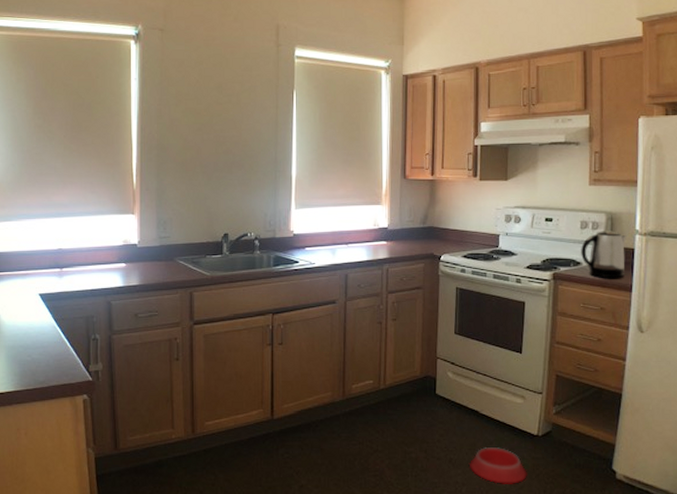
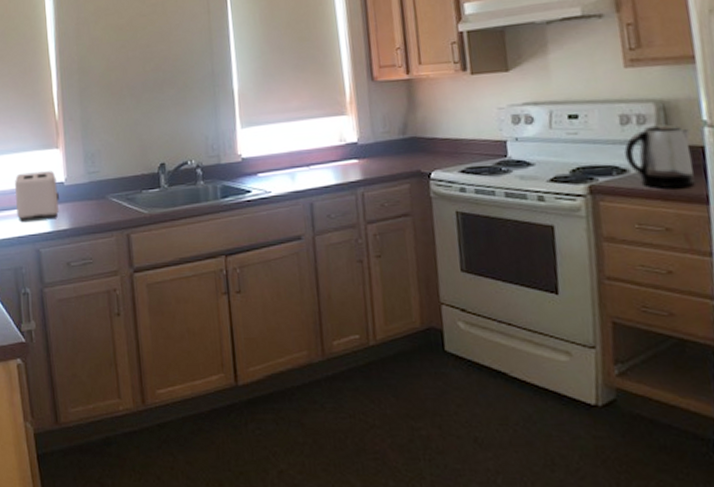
toaster: none [91,234,133,276] -> present [14,171,60,222]
pet bowl: present [468,447,527,484] -> none [501,422,589,473]

